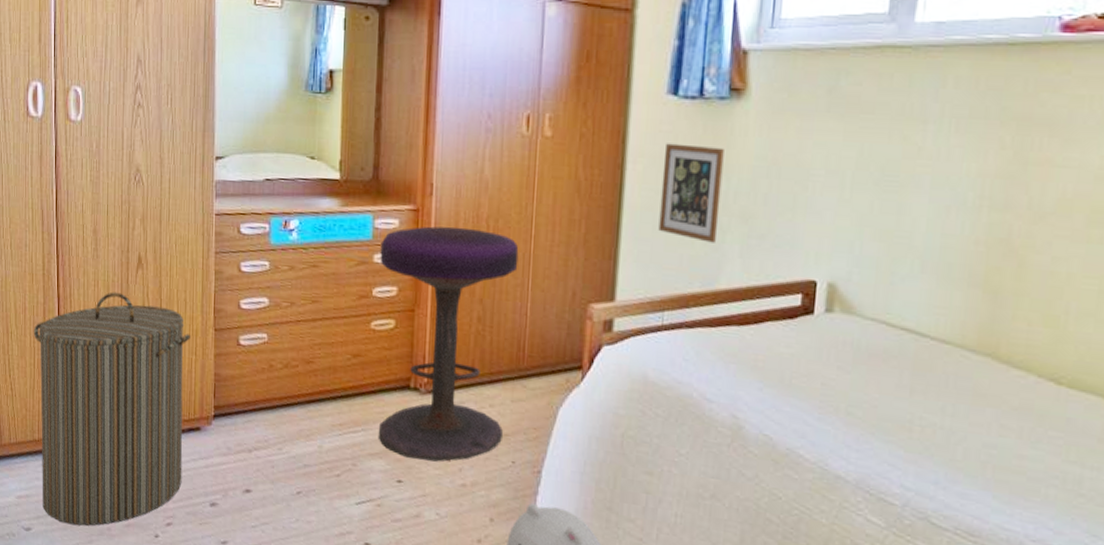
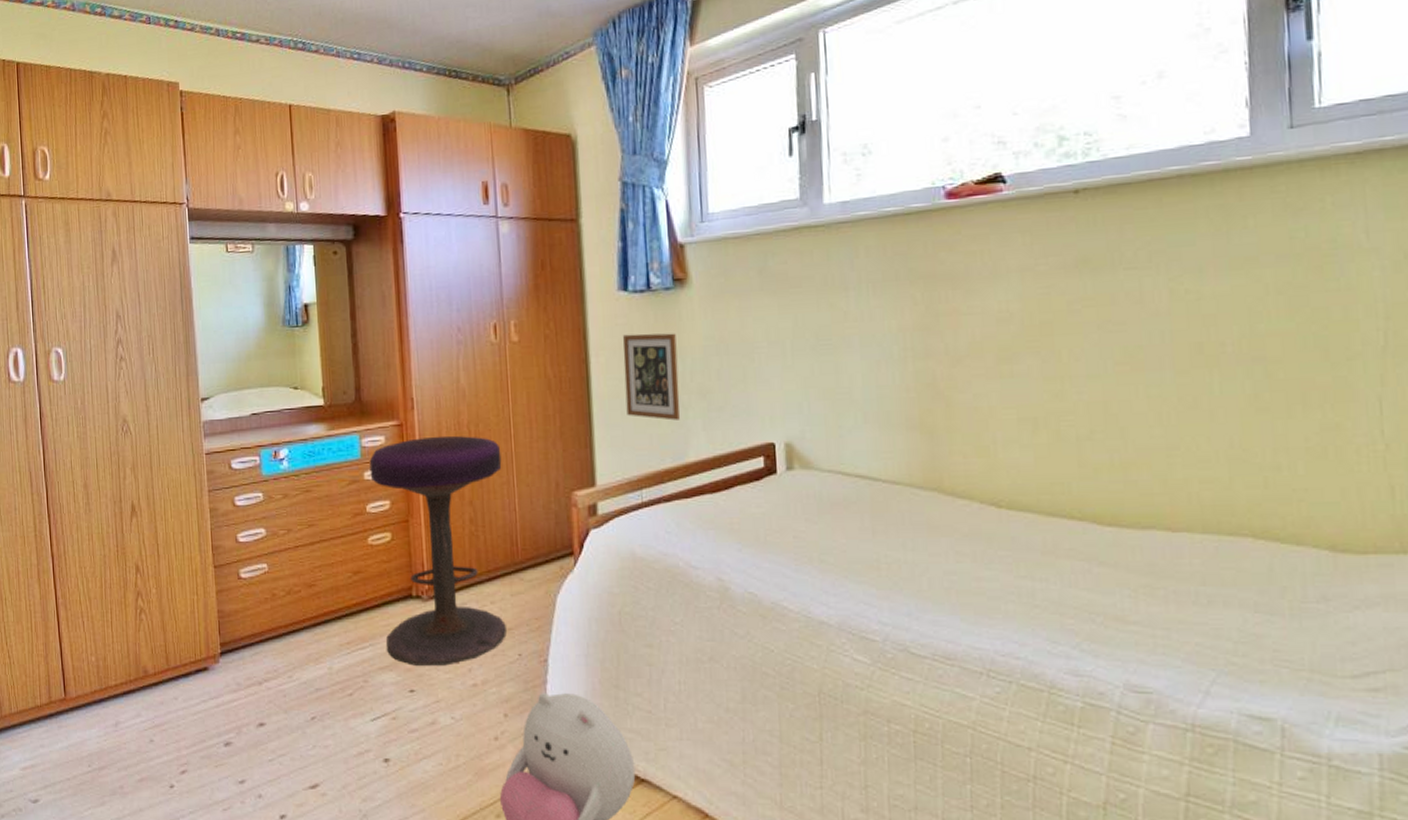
laundry hamper: present [33,292,190,526] -> none [28,543,194,789]

